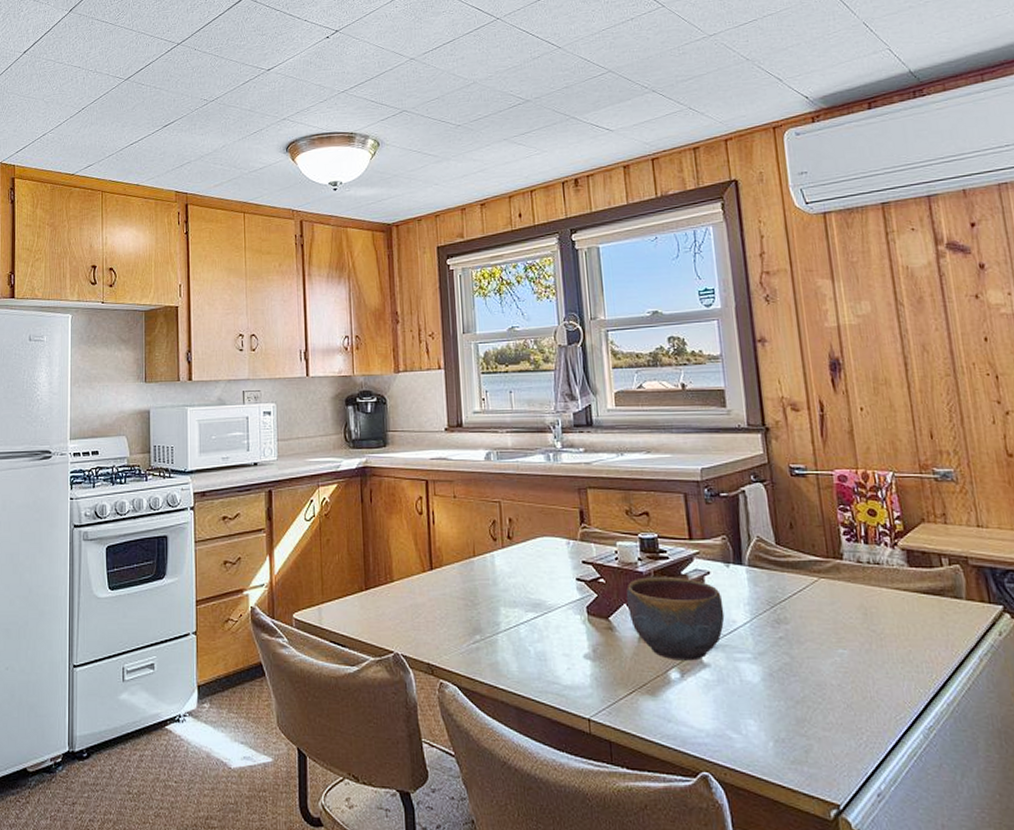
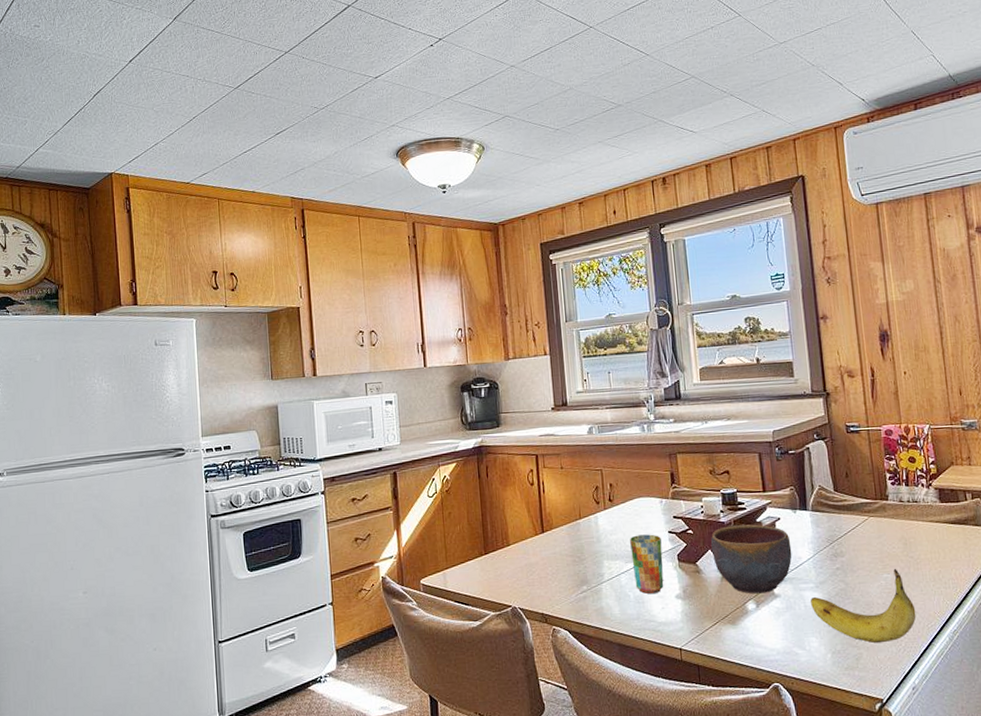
cup: none [531,580,570,651] -> present [630,534,664,595]
fruit: none [746,642,881,735] -> present [810,568,916,644]

